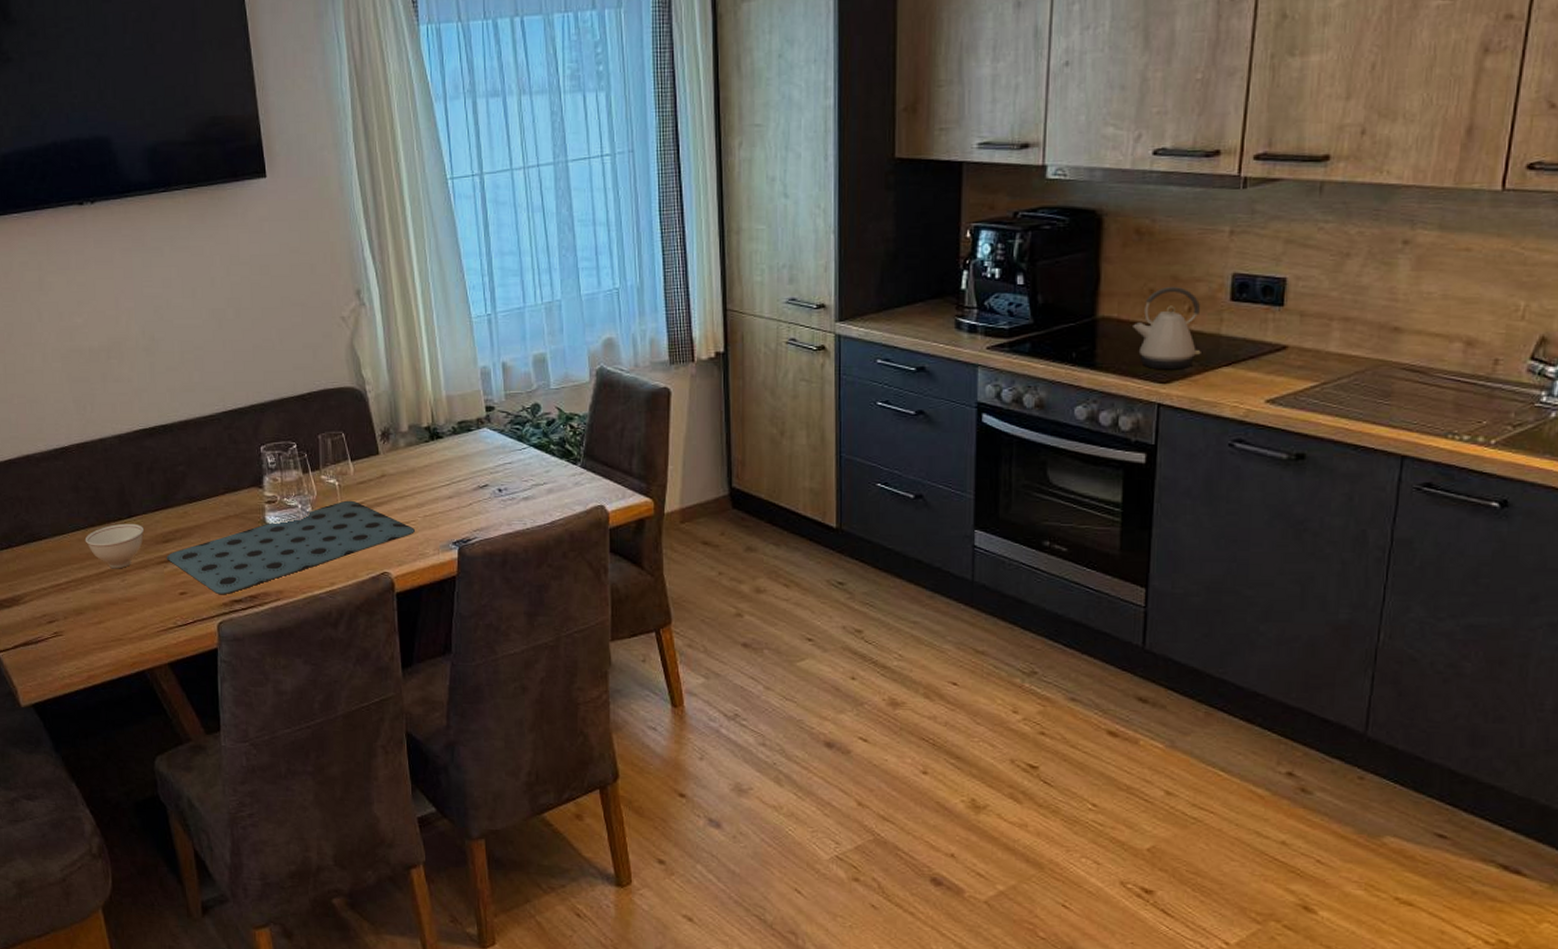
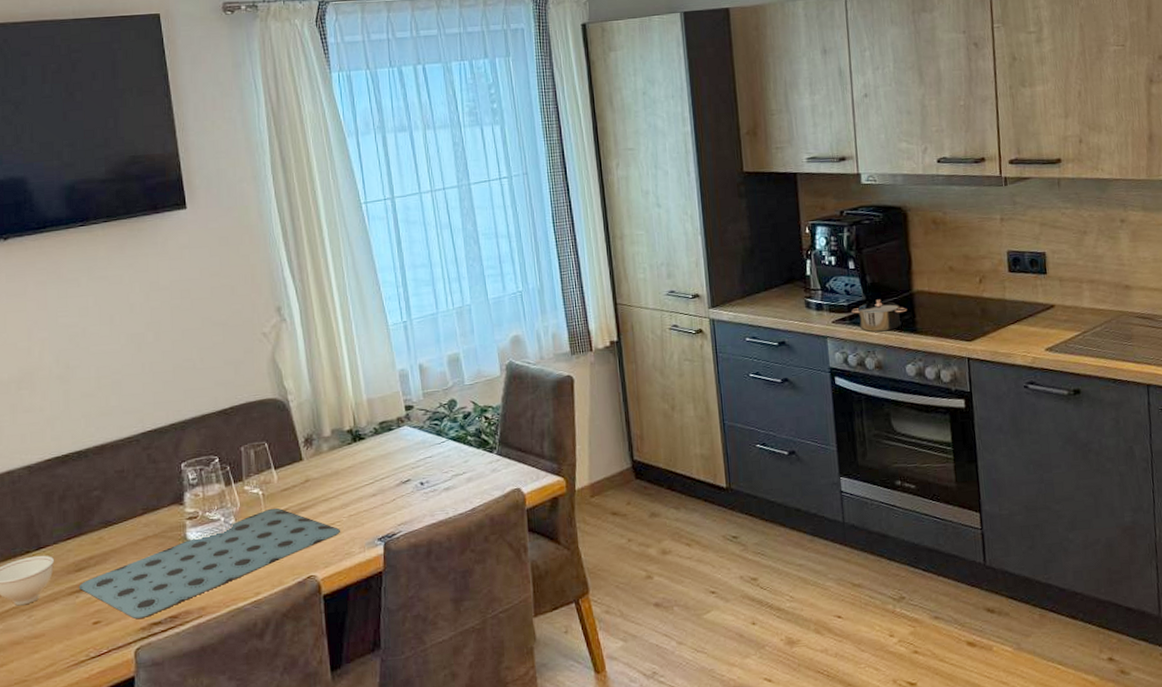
cooking pot: none [1013,324,1086,364] -> present [851,299,908,332]
kettle: present [1133,286,1201,370] -> none [940,263,994,331]

